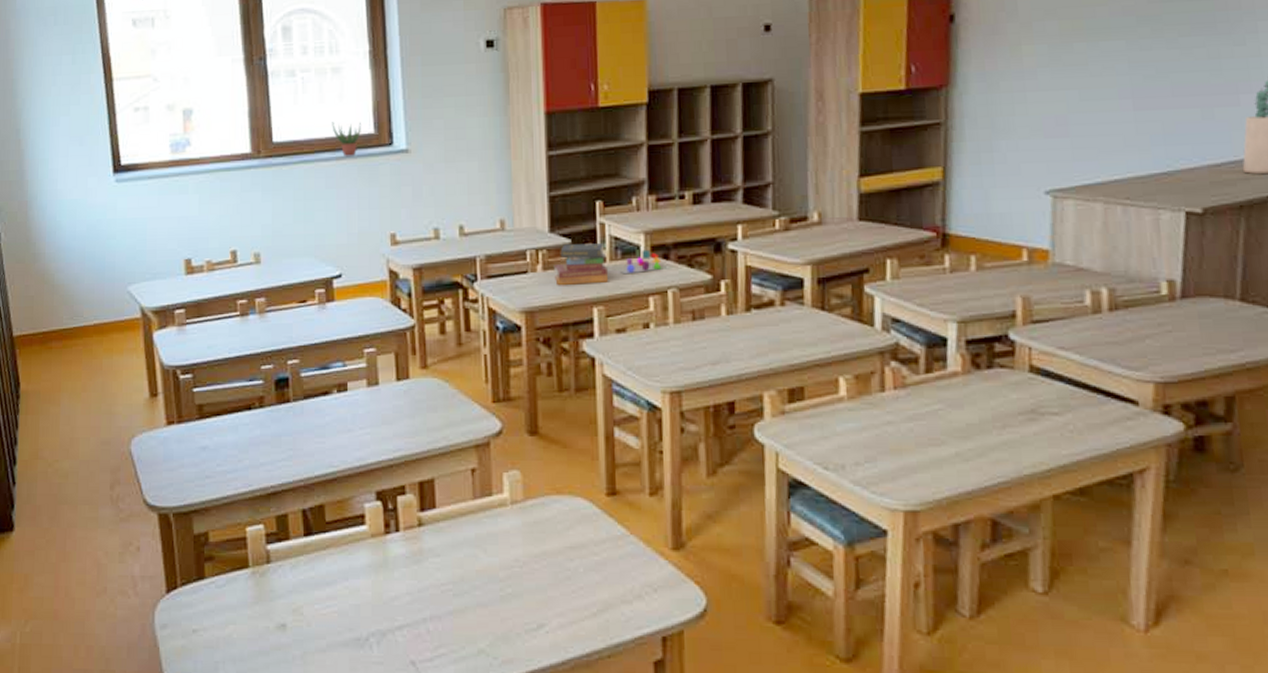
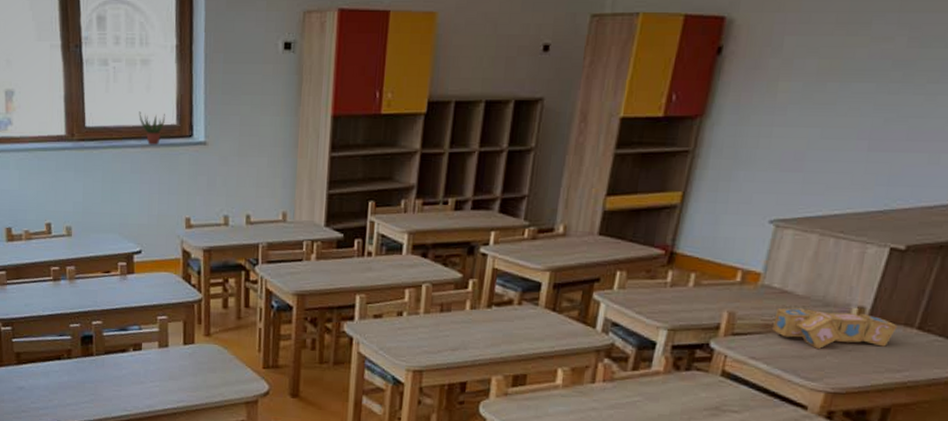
books: present [553,243,609,285] -> none [325,237,373,275]
toy blocks: present [609,249,664,275] -> none [373,247,421,269]
toy blocks: none [1075,286,1217,333] -> present [772,308,897,350]

